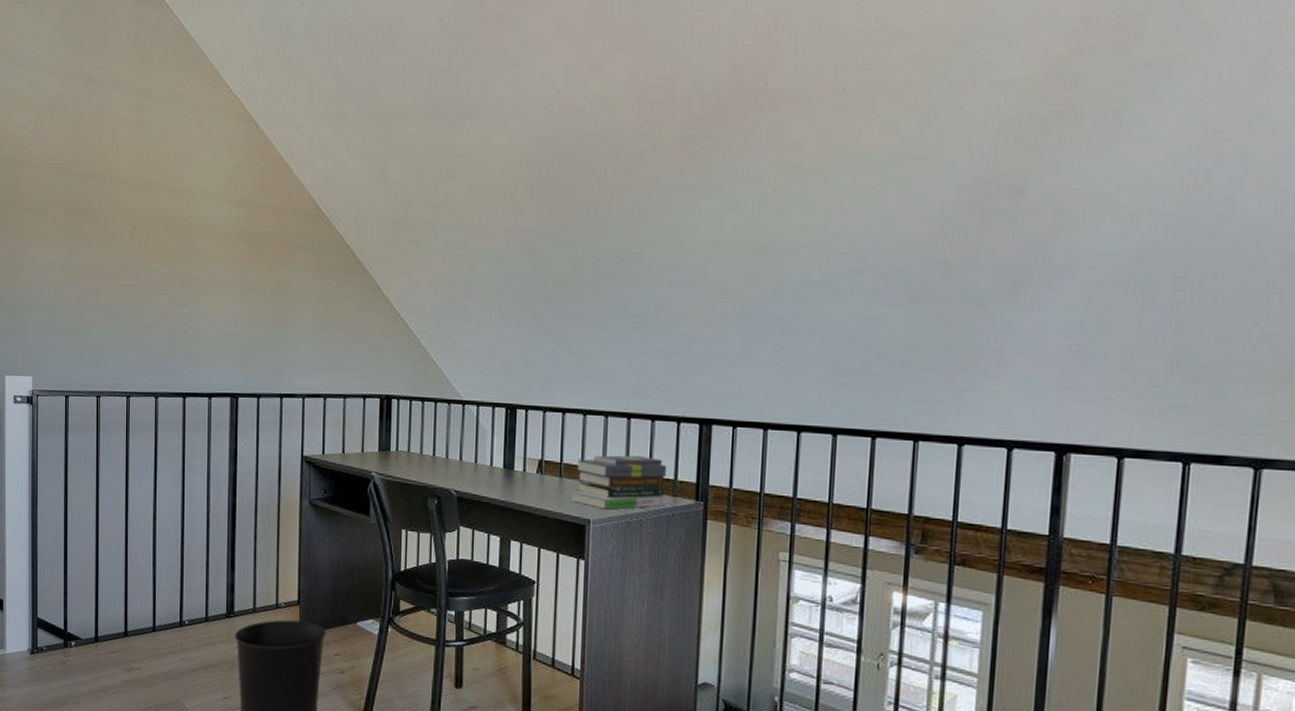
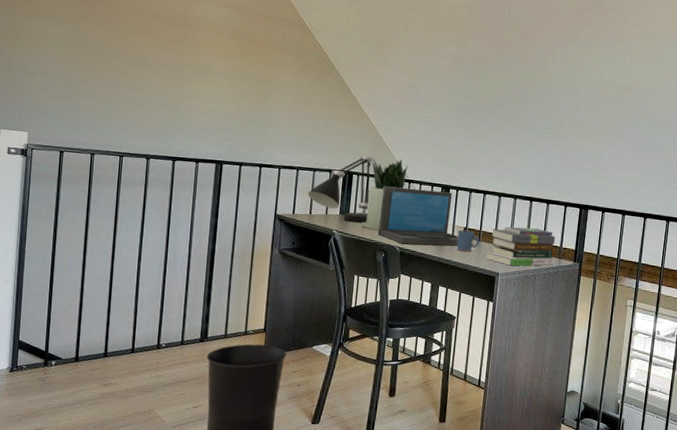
desk lamp: none [339,372,416,462] -> present [308,155,373,224]
planter: none [406,374,460,470] -> present [361,157,408,231]
laptop: none [427,410,532,487] -> present [377,186,458,246]
mug: none [530,463,561,493] -> present [456,229,480,252]

